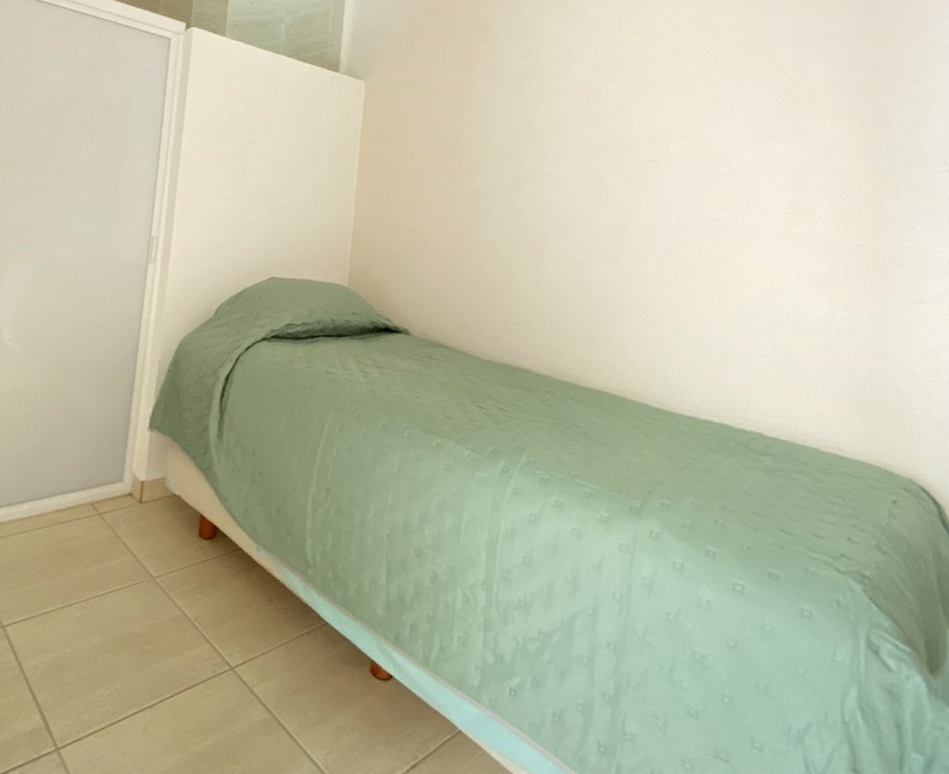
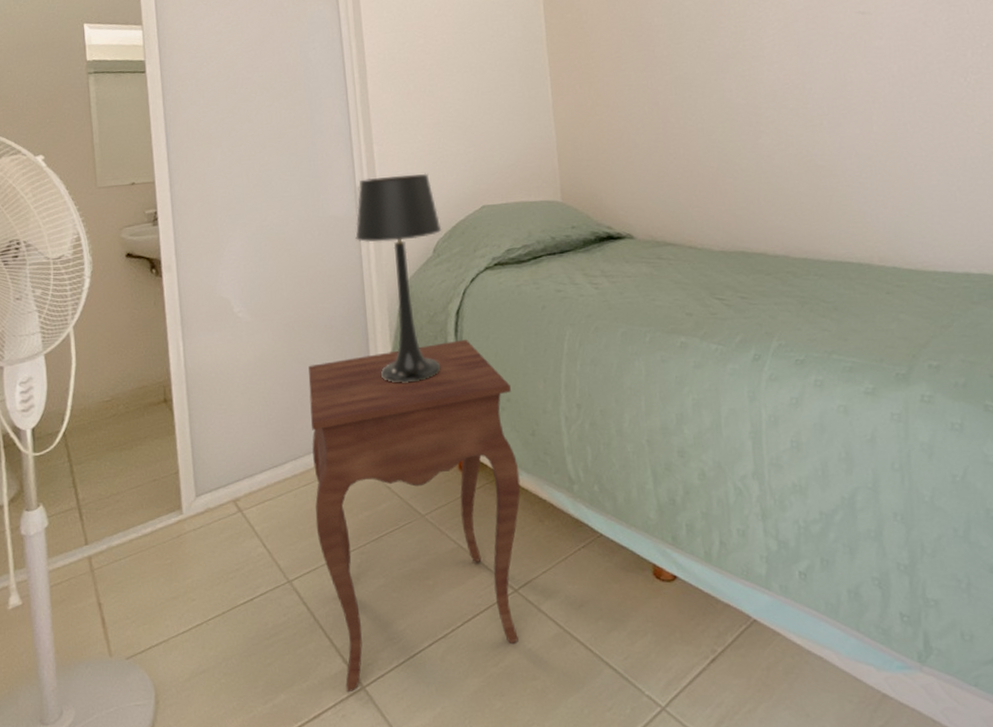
side table: none [39,405,265,753] -> present [308,340,521,693]
table lamp: none [138,230,228,441] -> present [355,173,442,383]

